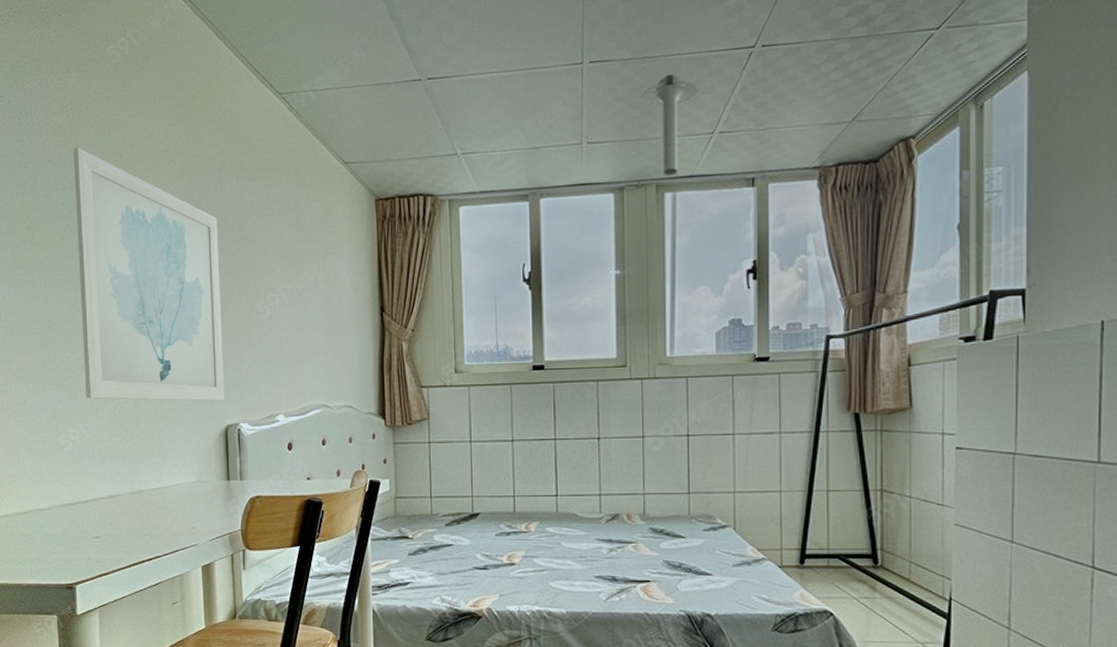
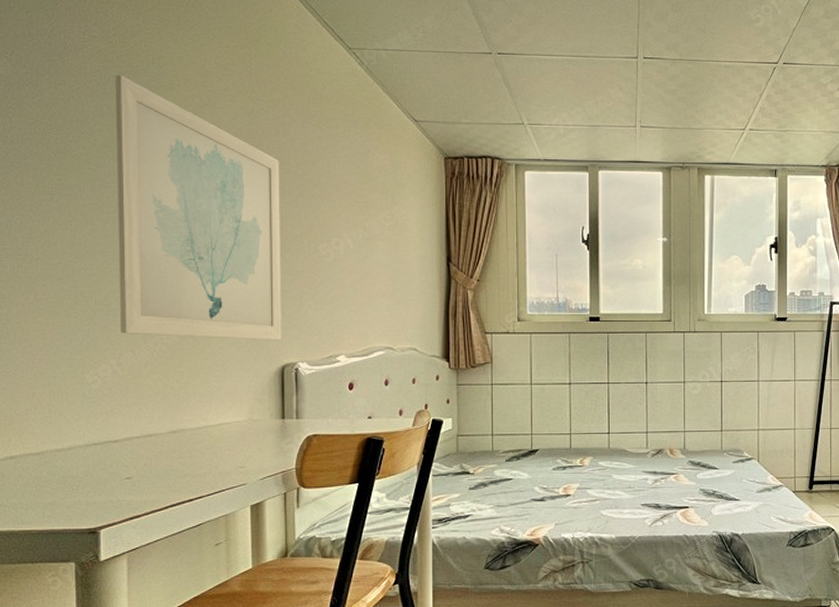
ceiling light: present [641,74,700,176] -> none [686,77,734,162]

